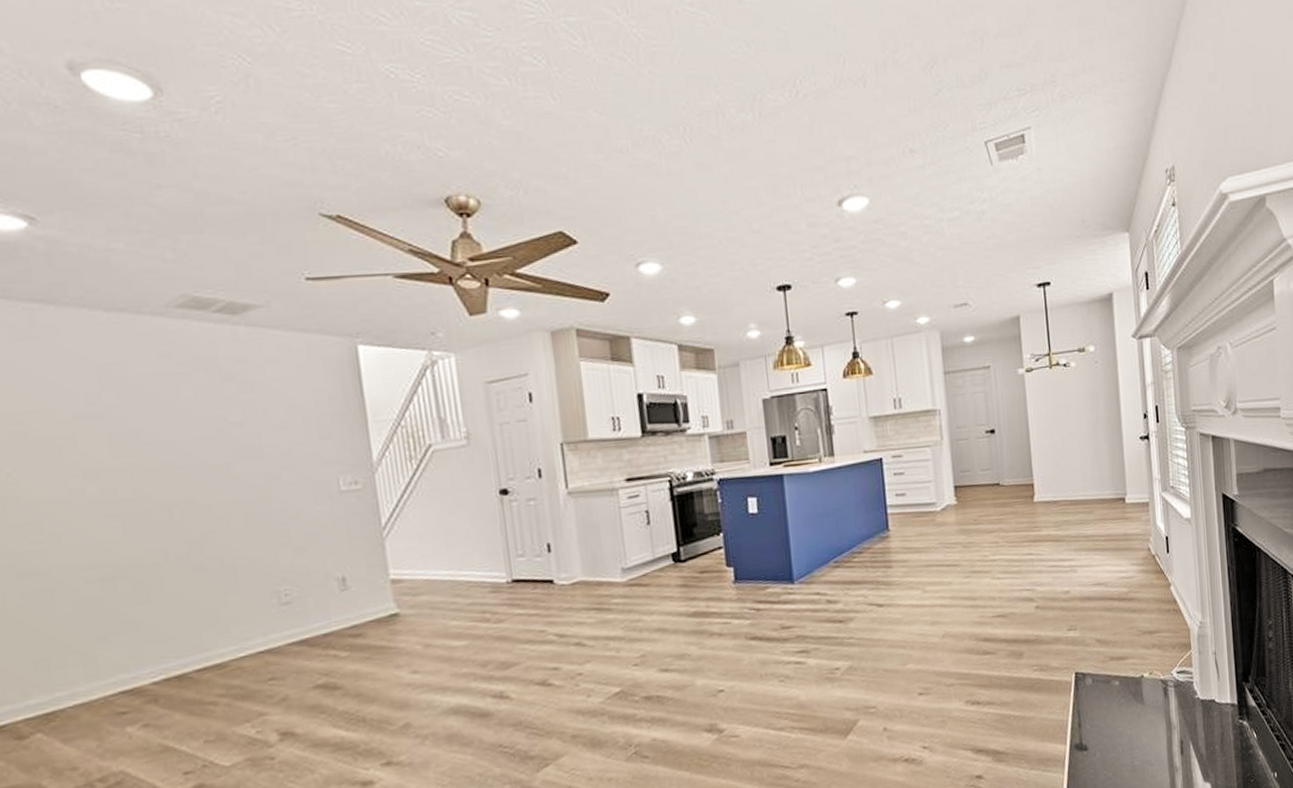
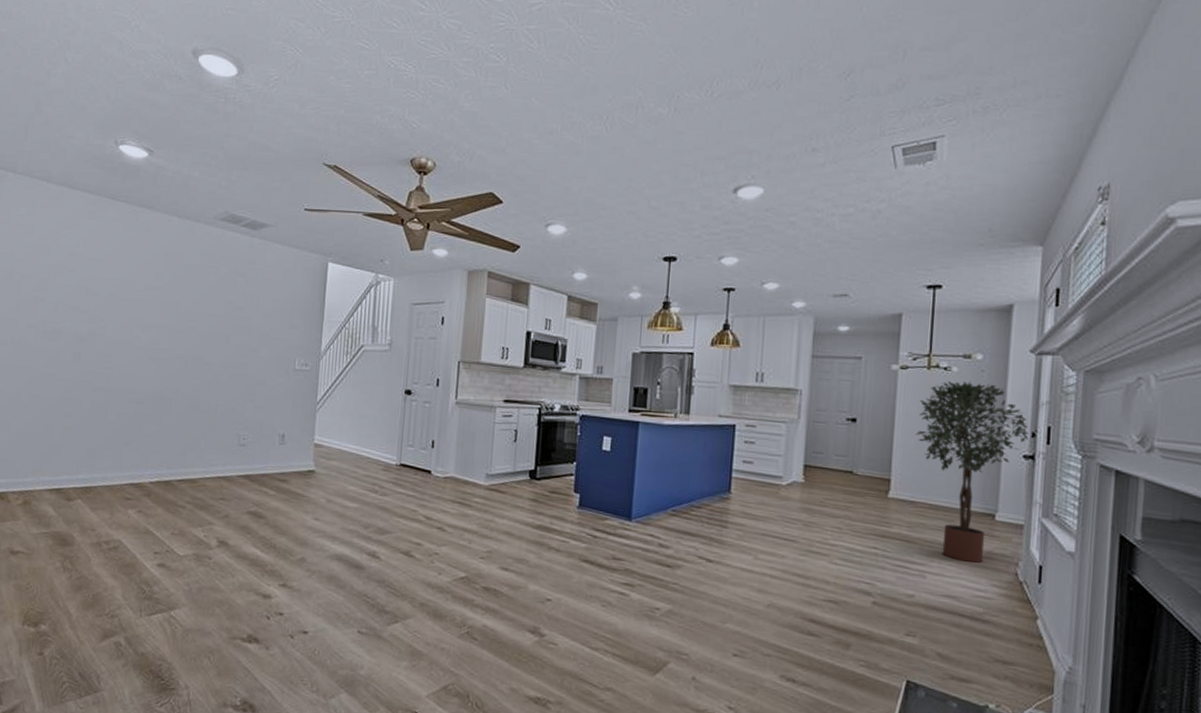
potted tree: none [1047,373,1143,549] -> present [915,381,1029,563]

